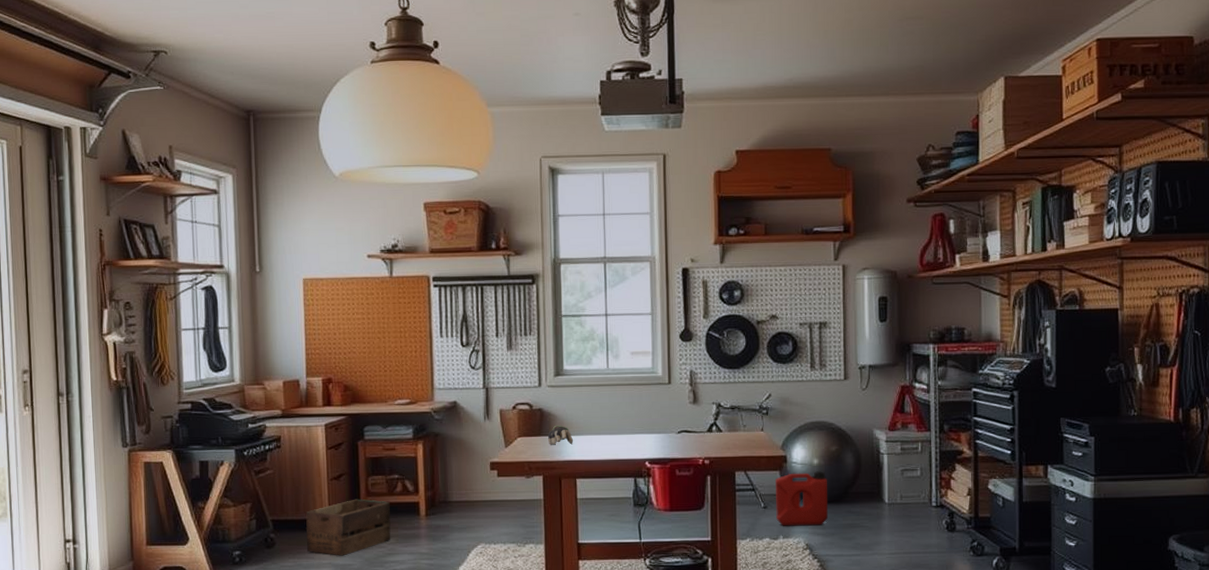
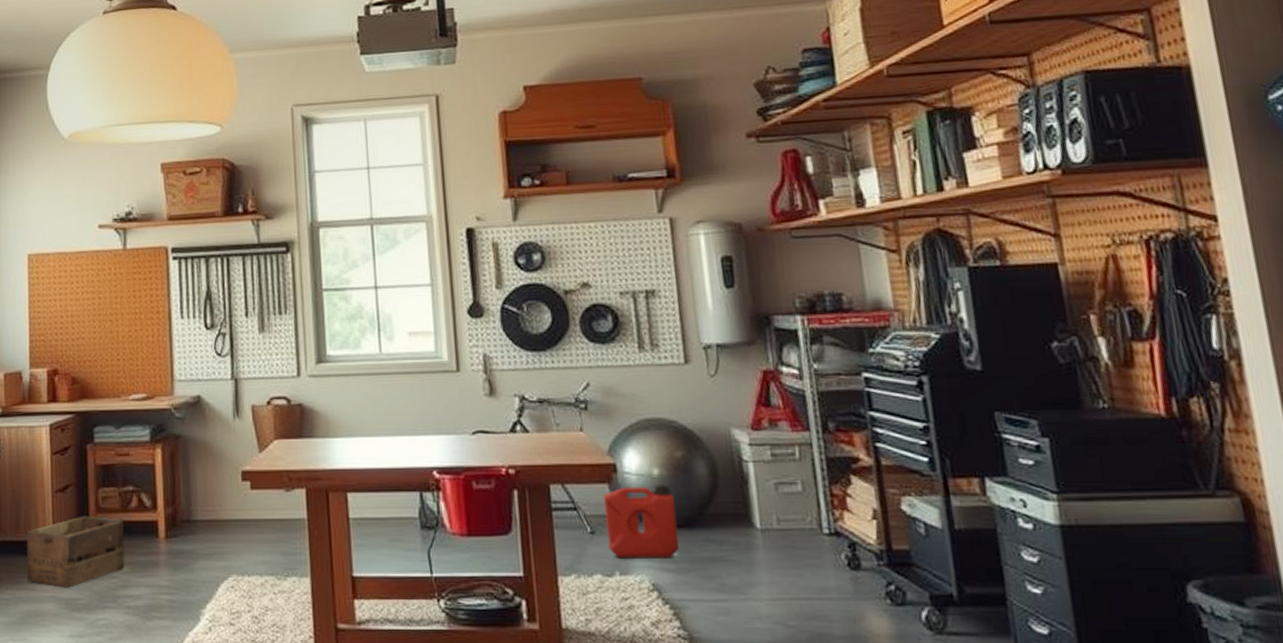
glove: present [548,425,573,445] -> none [311,424,341,450]

